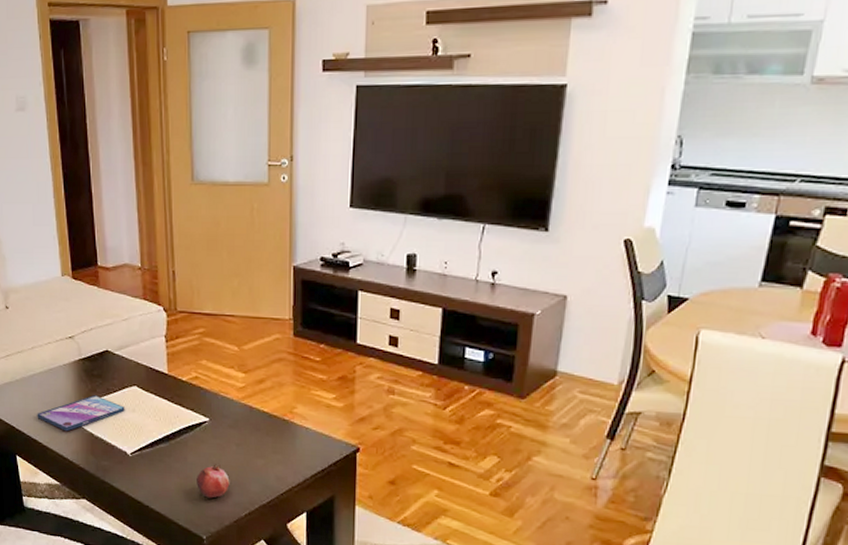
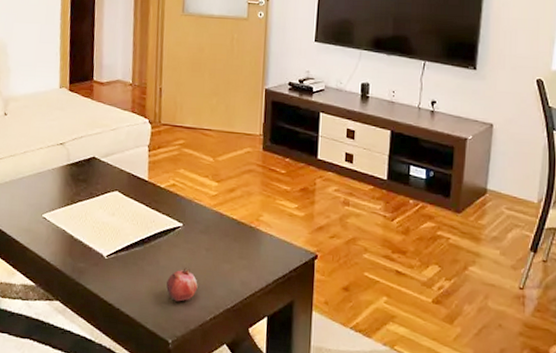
video game case: present [37,395,125,432] -> none [21,199,105,233]

